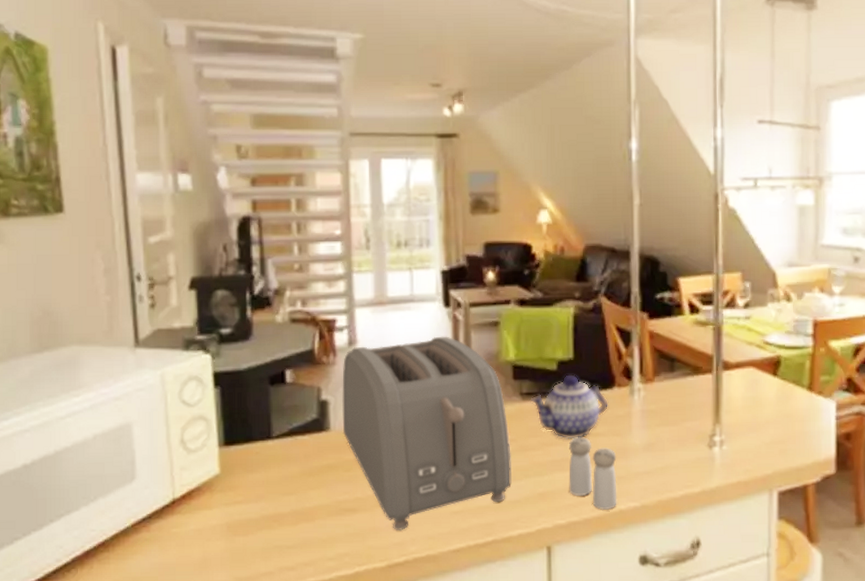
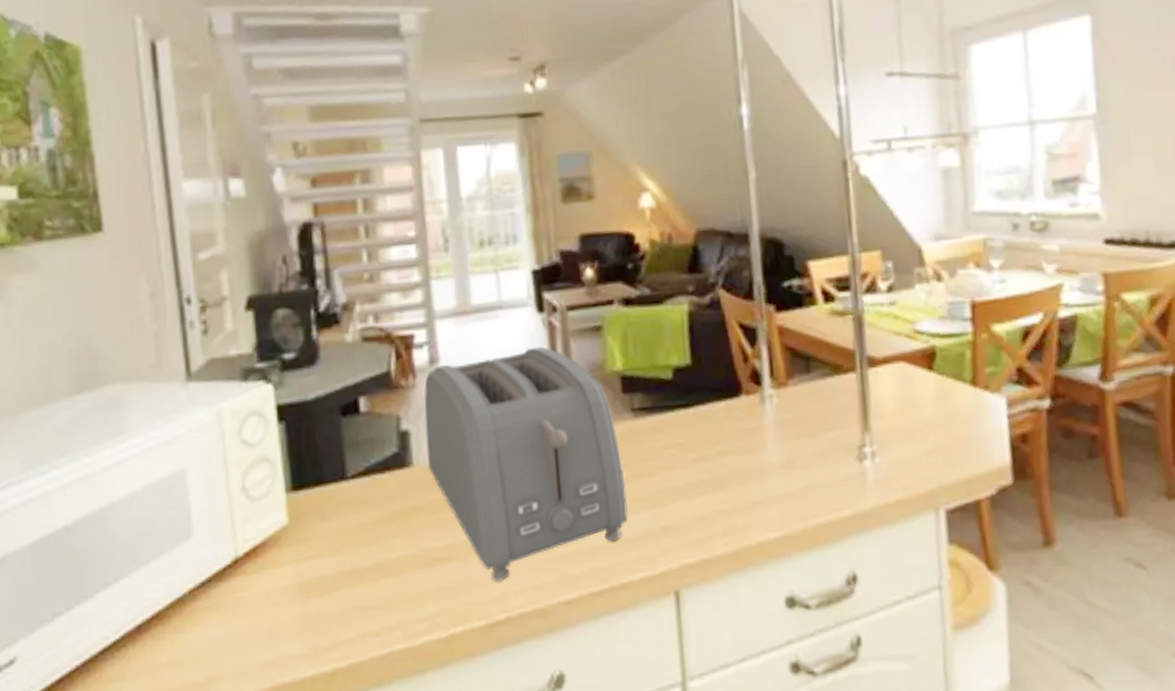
teapot: present [530,373,609,440] -> none [644,382,737,461]
salt and pepper shaker: present [569,436,617,511] -> none [693,455,755,545]

